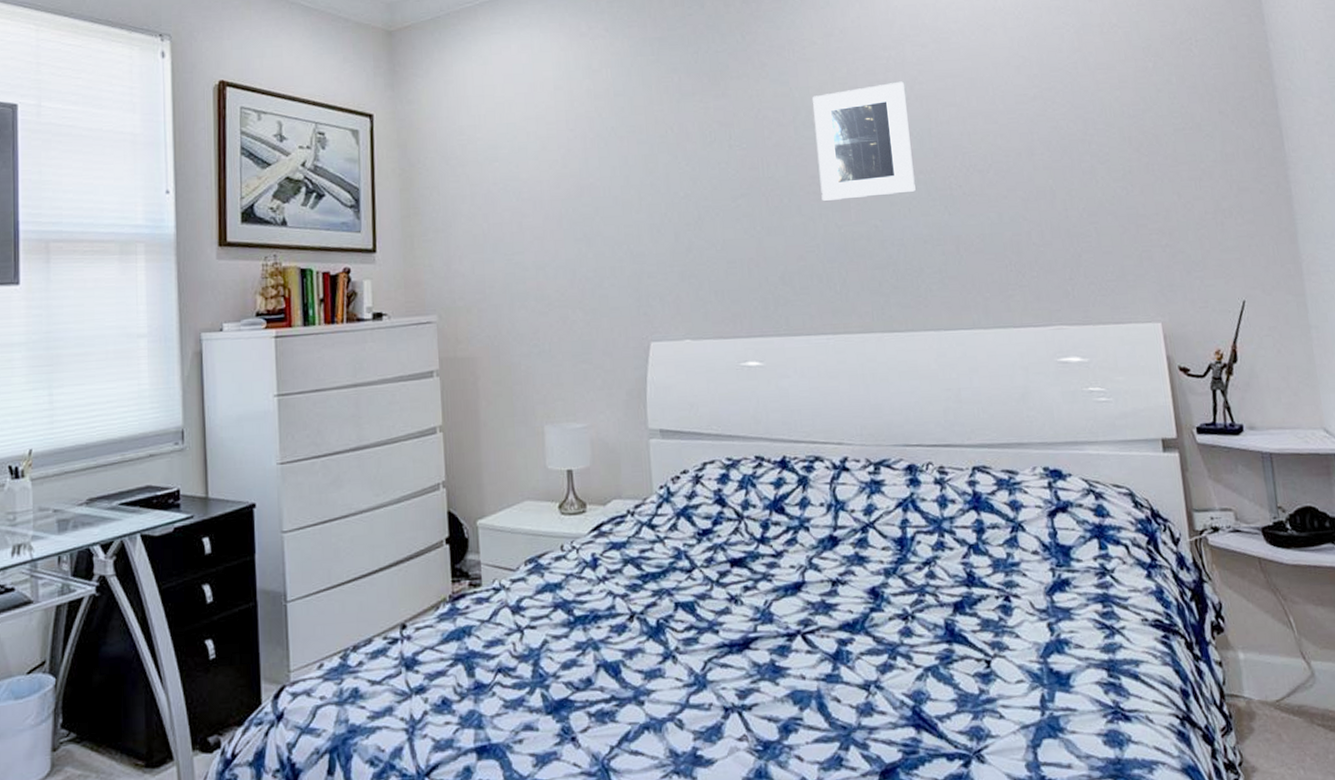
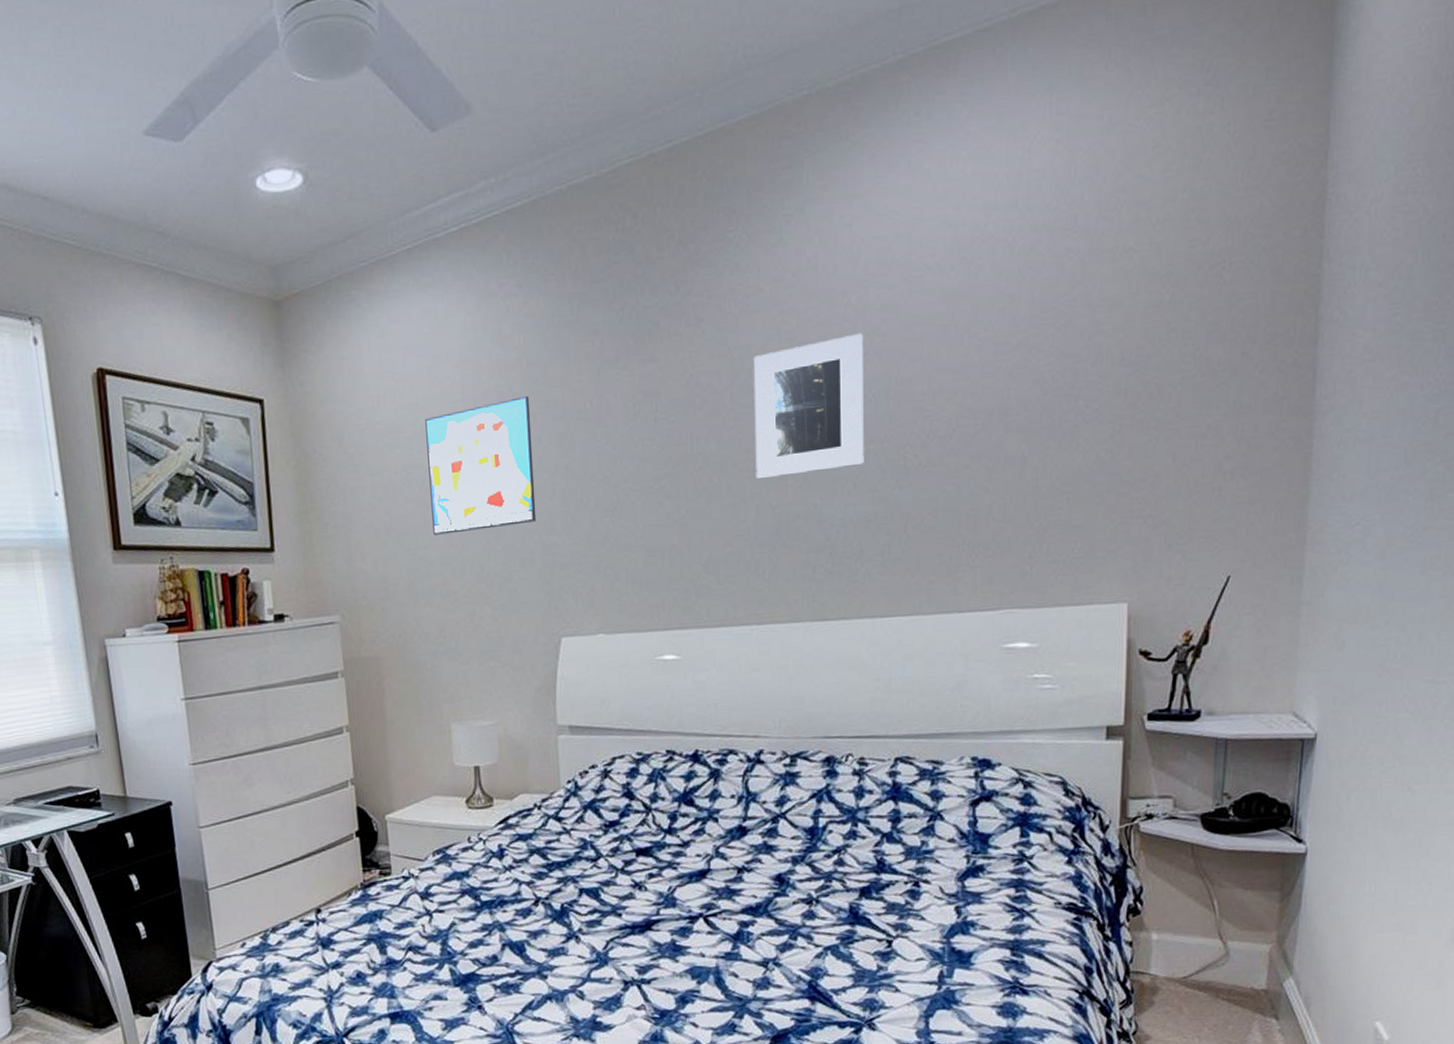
wall art: none [522,121,625,242] -> present [425,396,537,535]

